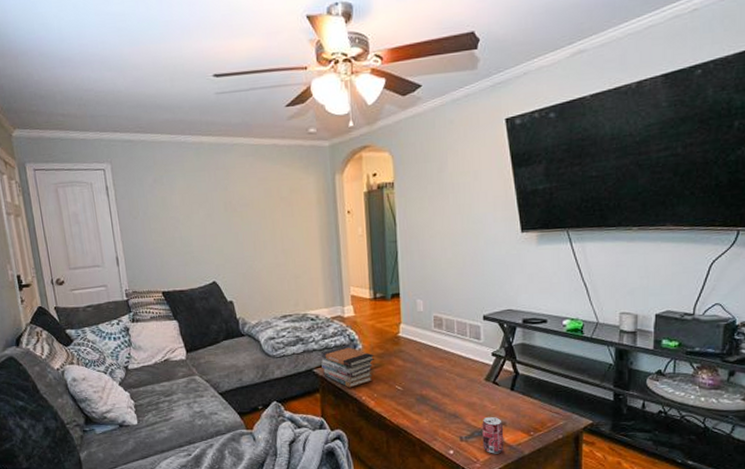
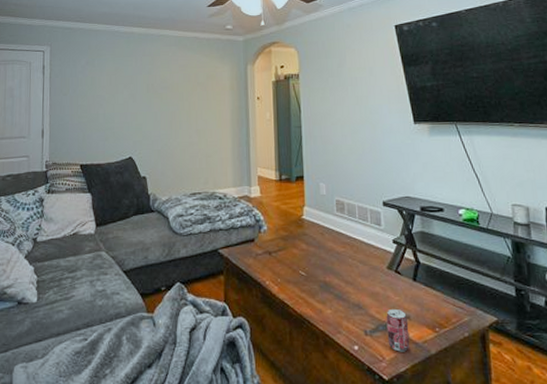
book stack: present [321,346,374,388] -> none [227,226,278,271]

